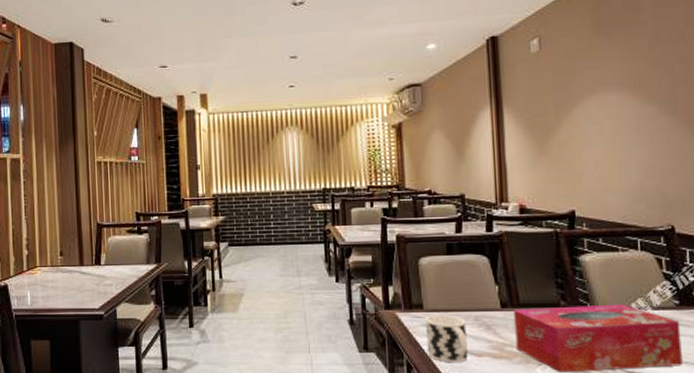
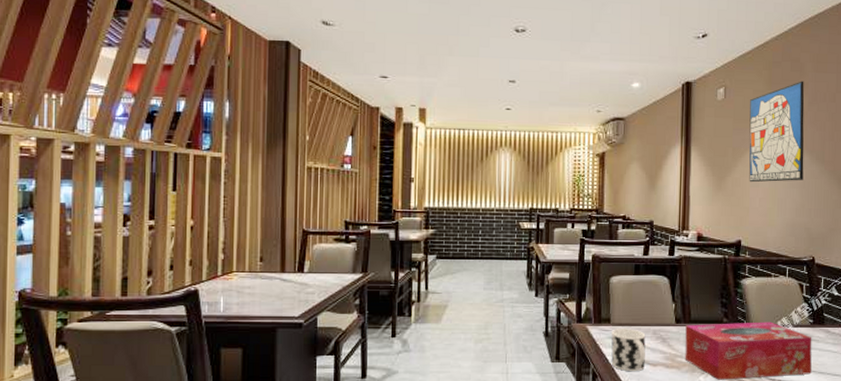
wall art: none [572,19,651,143] -> present [749,81,805,183]

